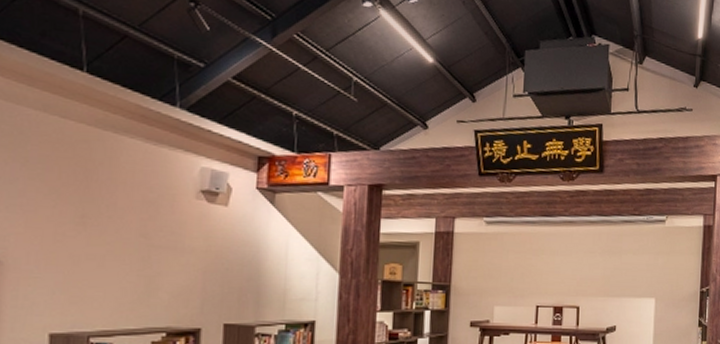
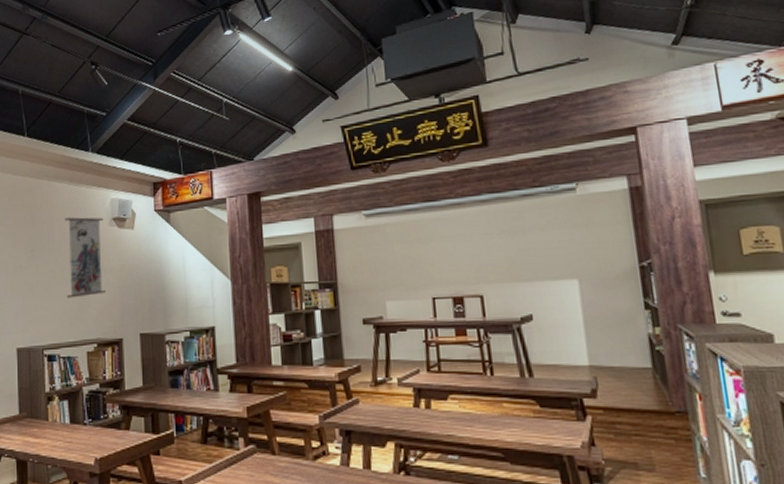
wall scroll: none [128,173,189,278] -> present [65,209,107,298]

